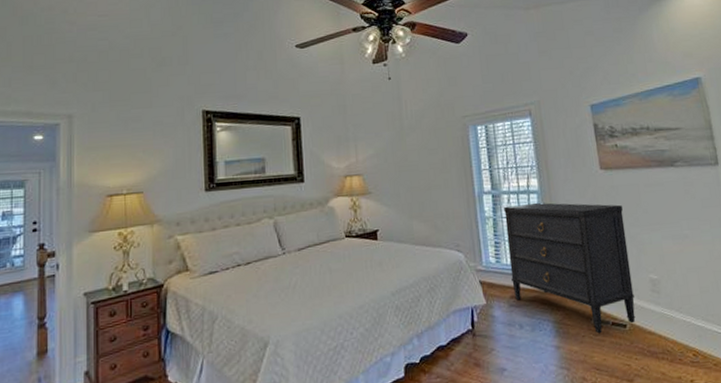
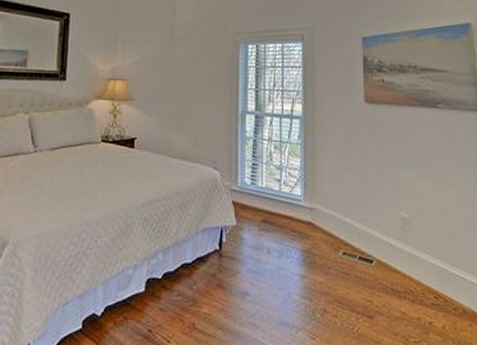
dresser: present [503,202,636,334] -> none [264,128,384,267]

